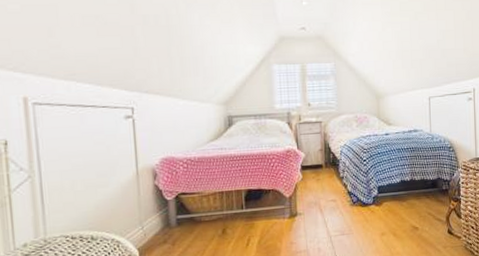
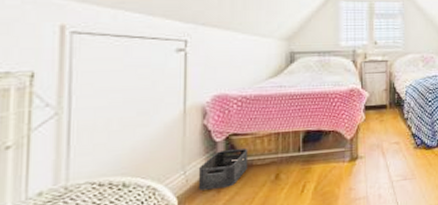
storage bin: none [154,206,198,243] -> present [198,149,249,191]

